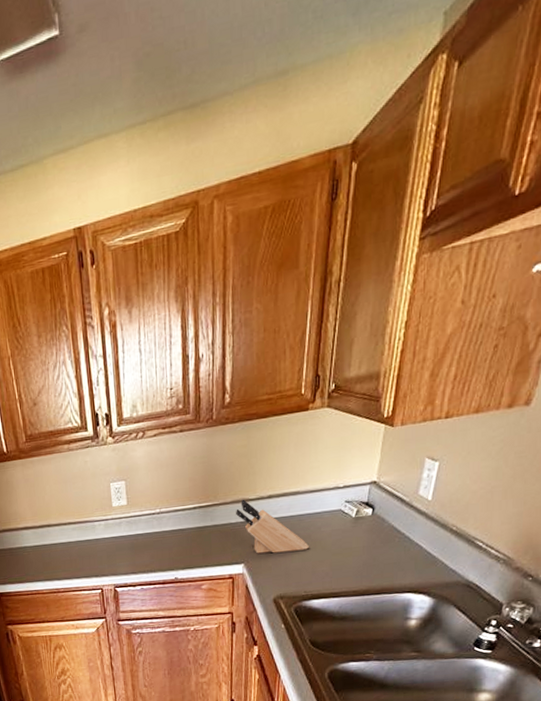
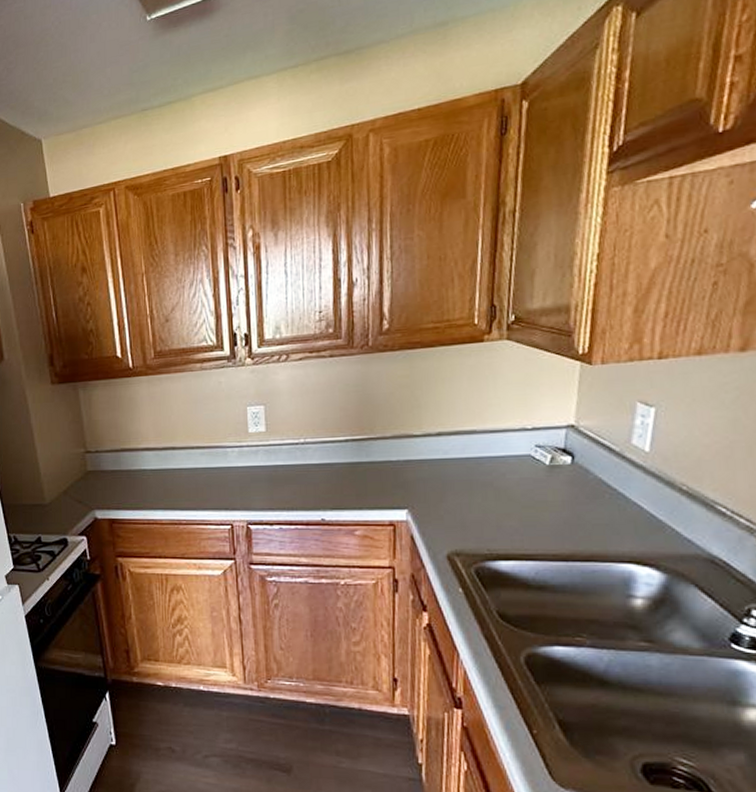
knife block: present [236,499,309,554] -> none [397,434,491,500]

